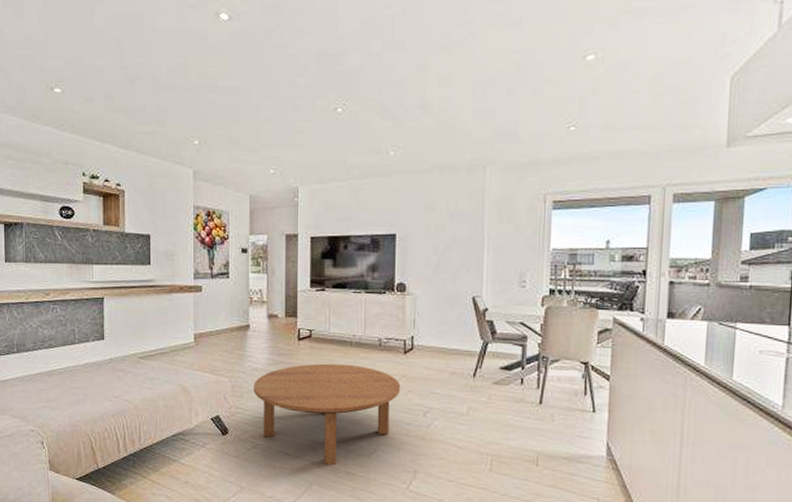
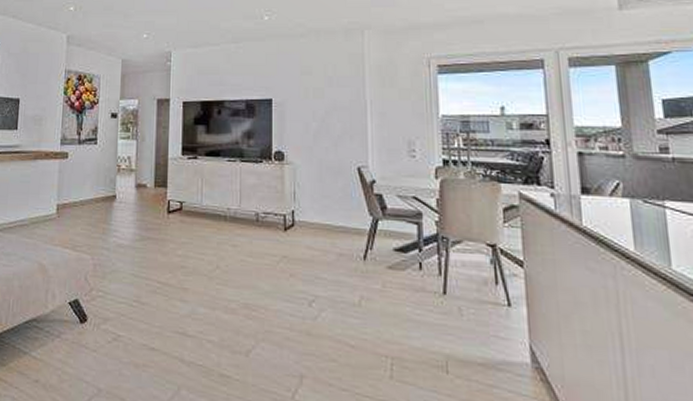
coffee table: present [254,363,401,465] -> none [117,240,282,365]

